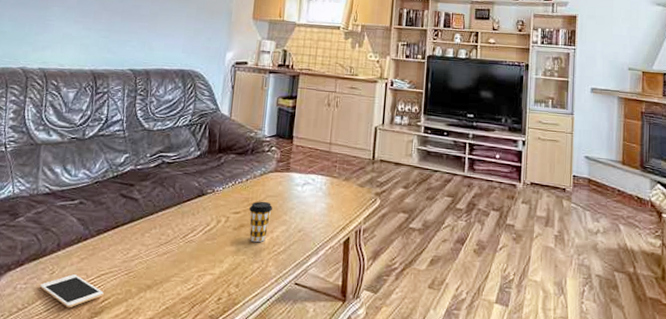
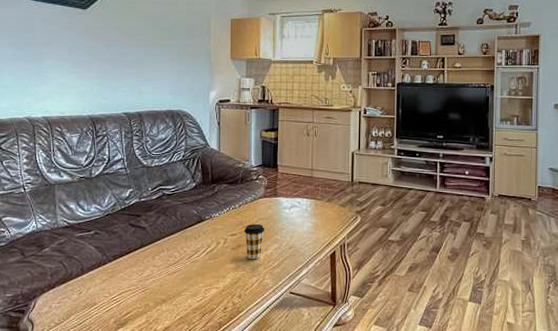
cell phone: present [39,274,104,308] -> none [71,293,126,321]

